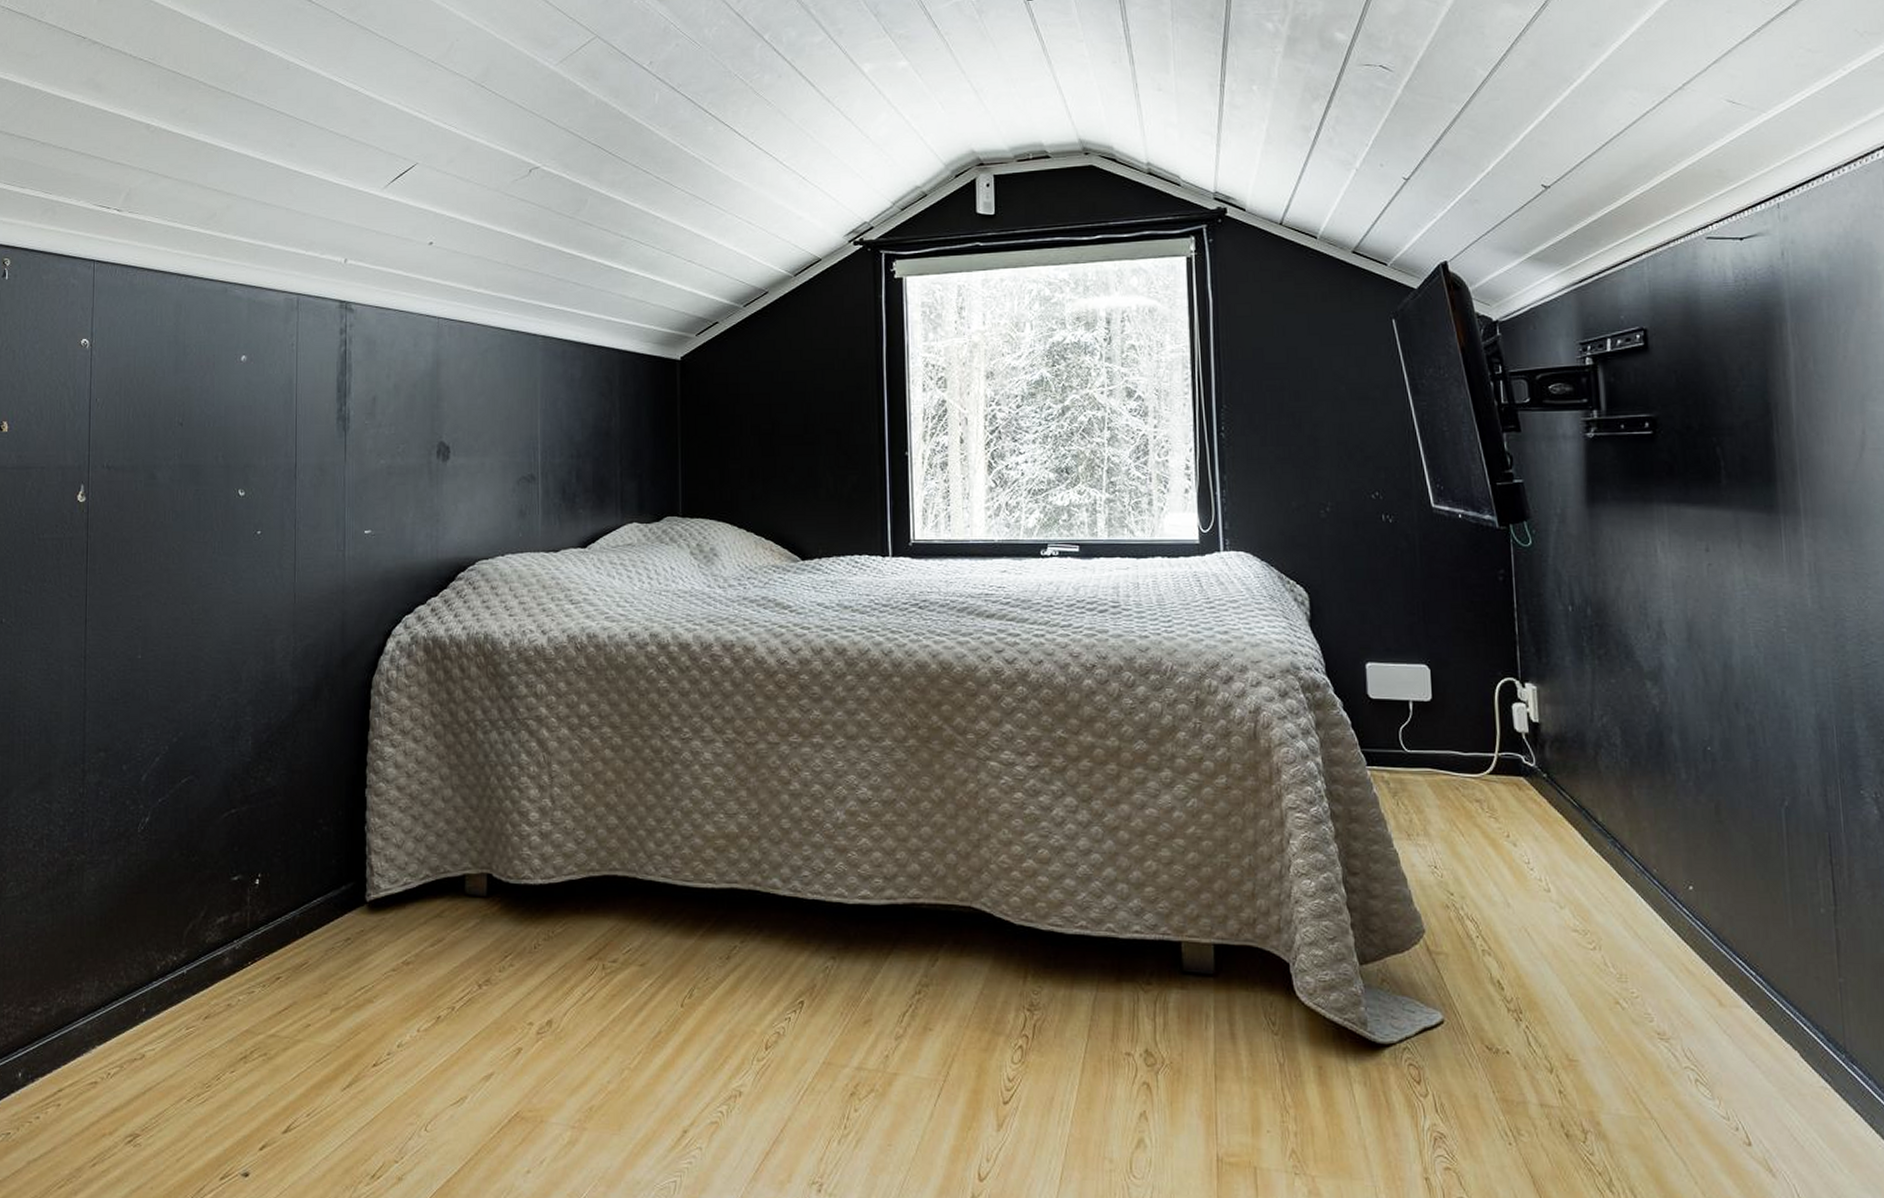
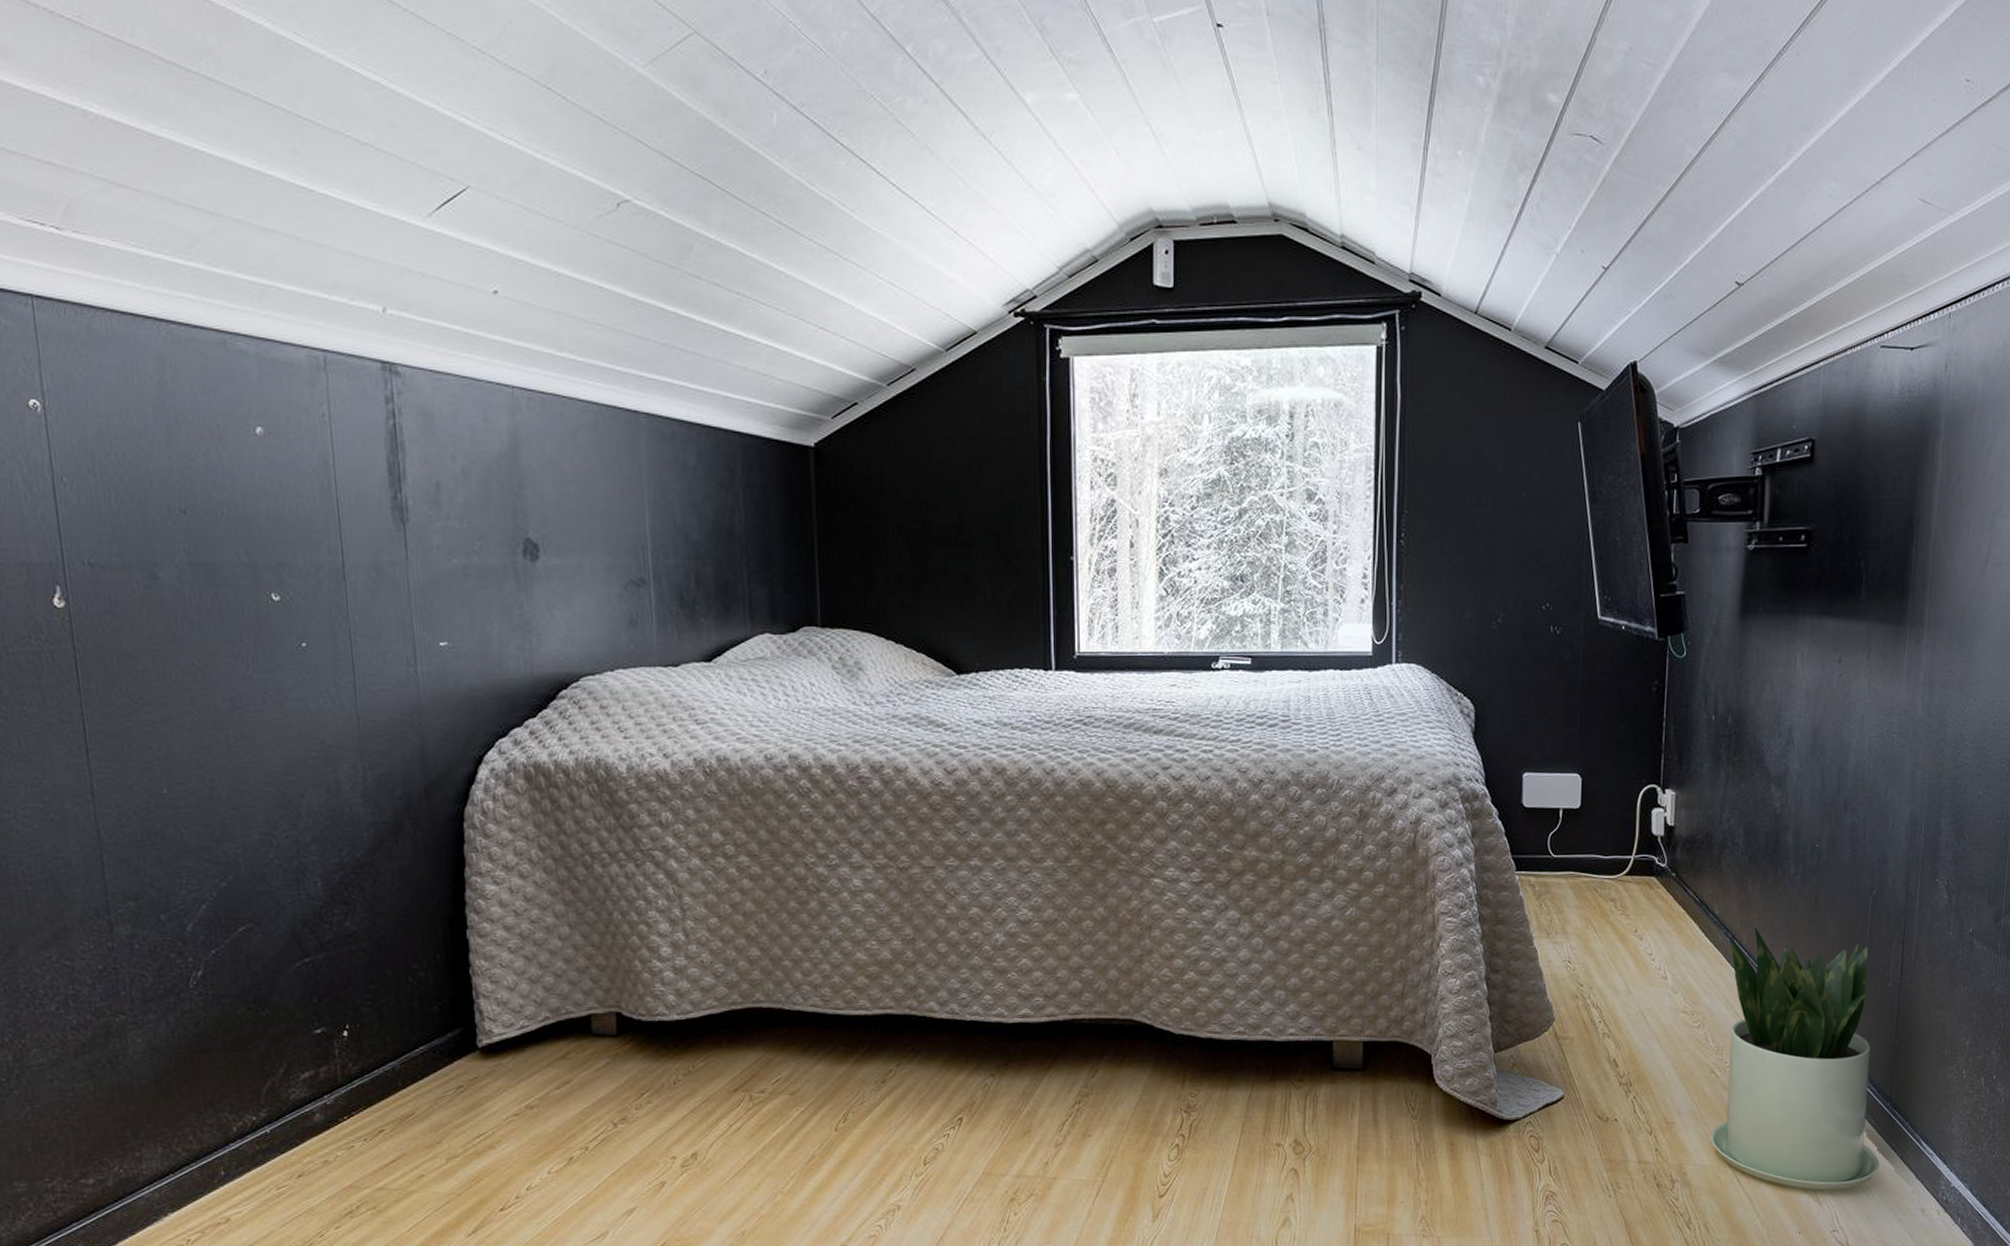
planter: none [1619,838,1844,1158] -> present [1710,927,1880,1190]

